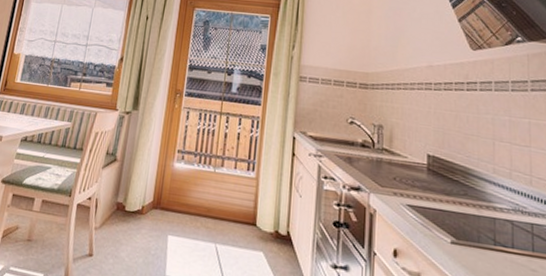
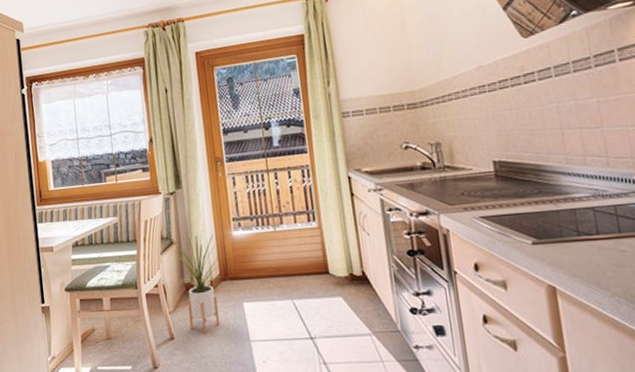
house plant: none [111,152,160,257] -> present [173,232,223,333]

